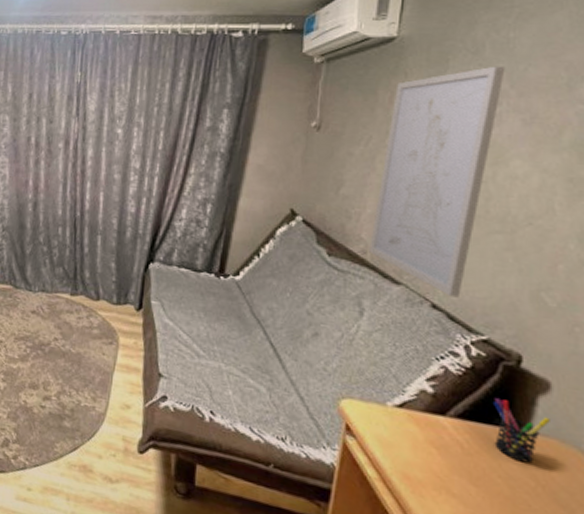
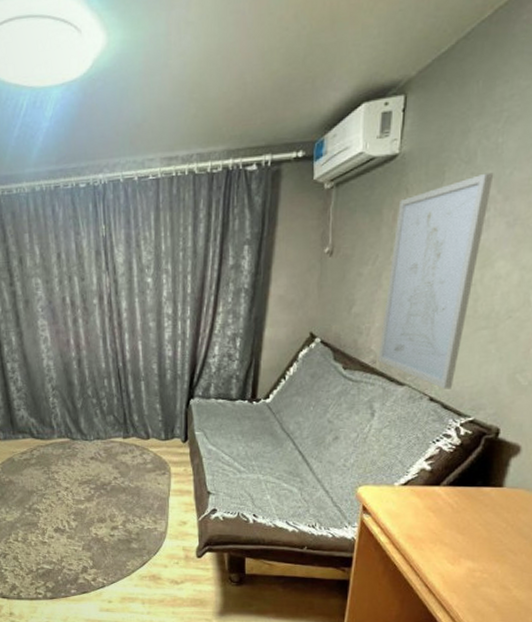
pen holder: present [494,398,550,463] -> none [477,466,519,511]

